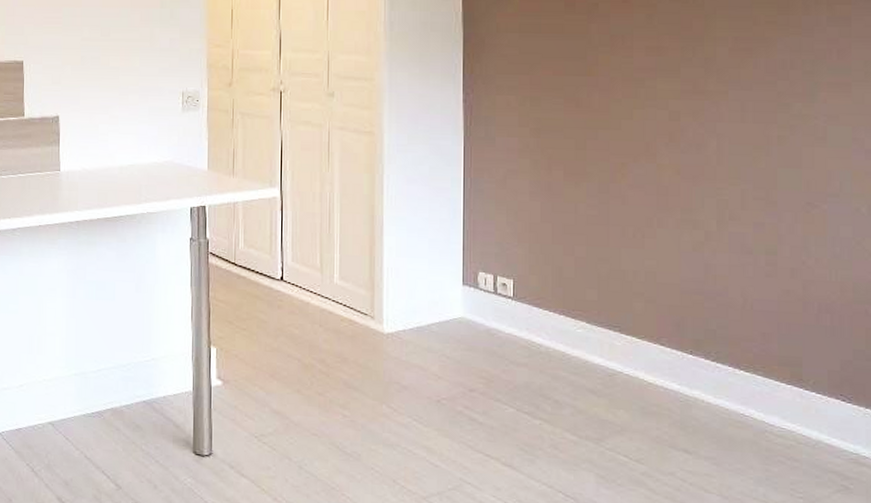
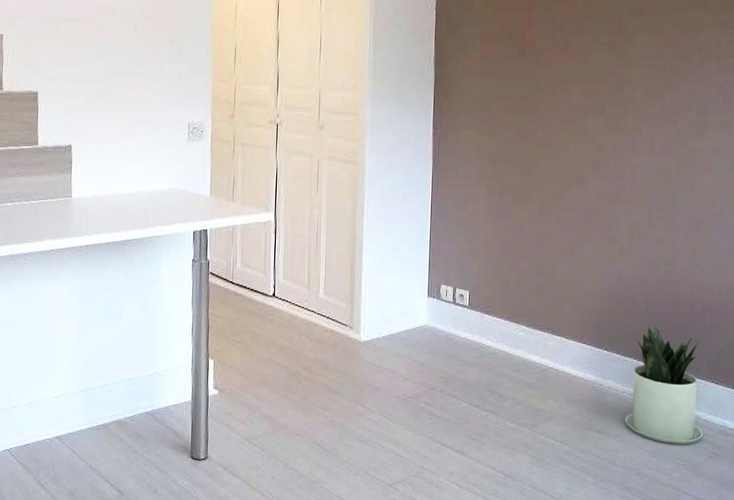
planter: none [719,327,826,473] -> present [625,326,703,444]

